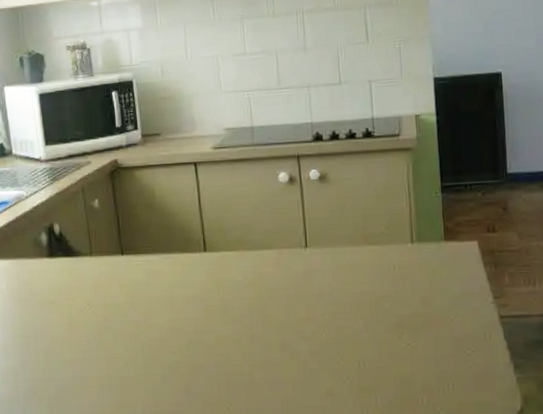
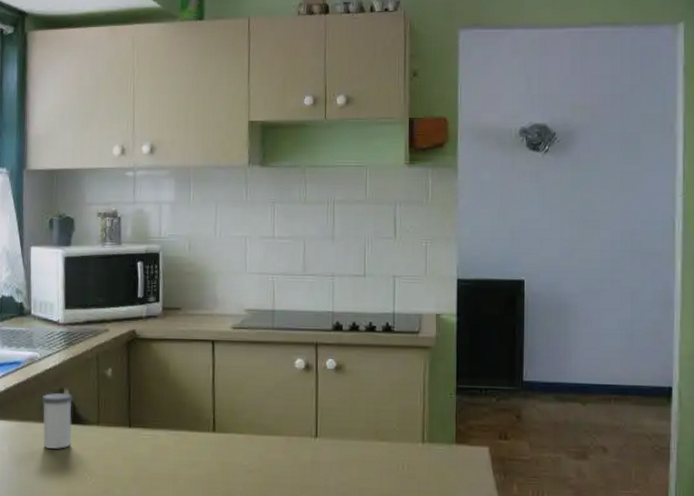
salt shaker: none [33,227,68,283] -> present [42,392,74,449]

